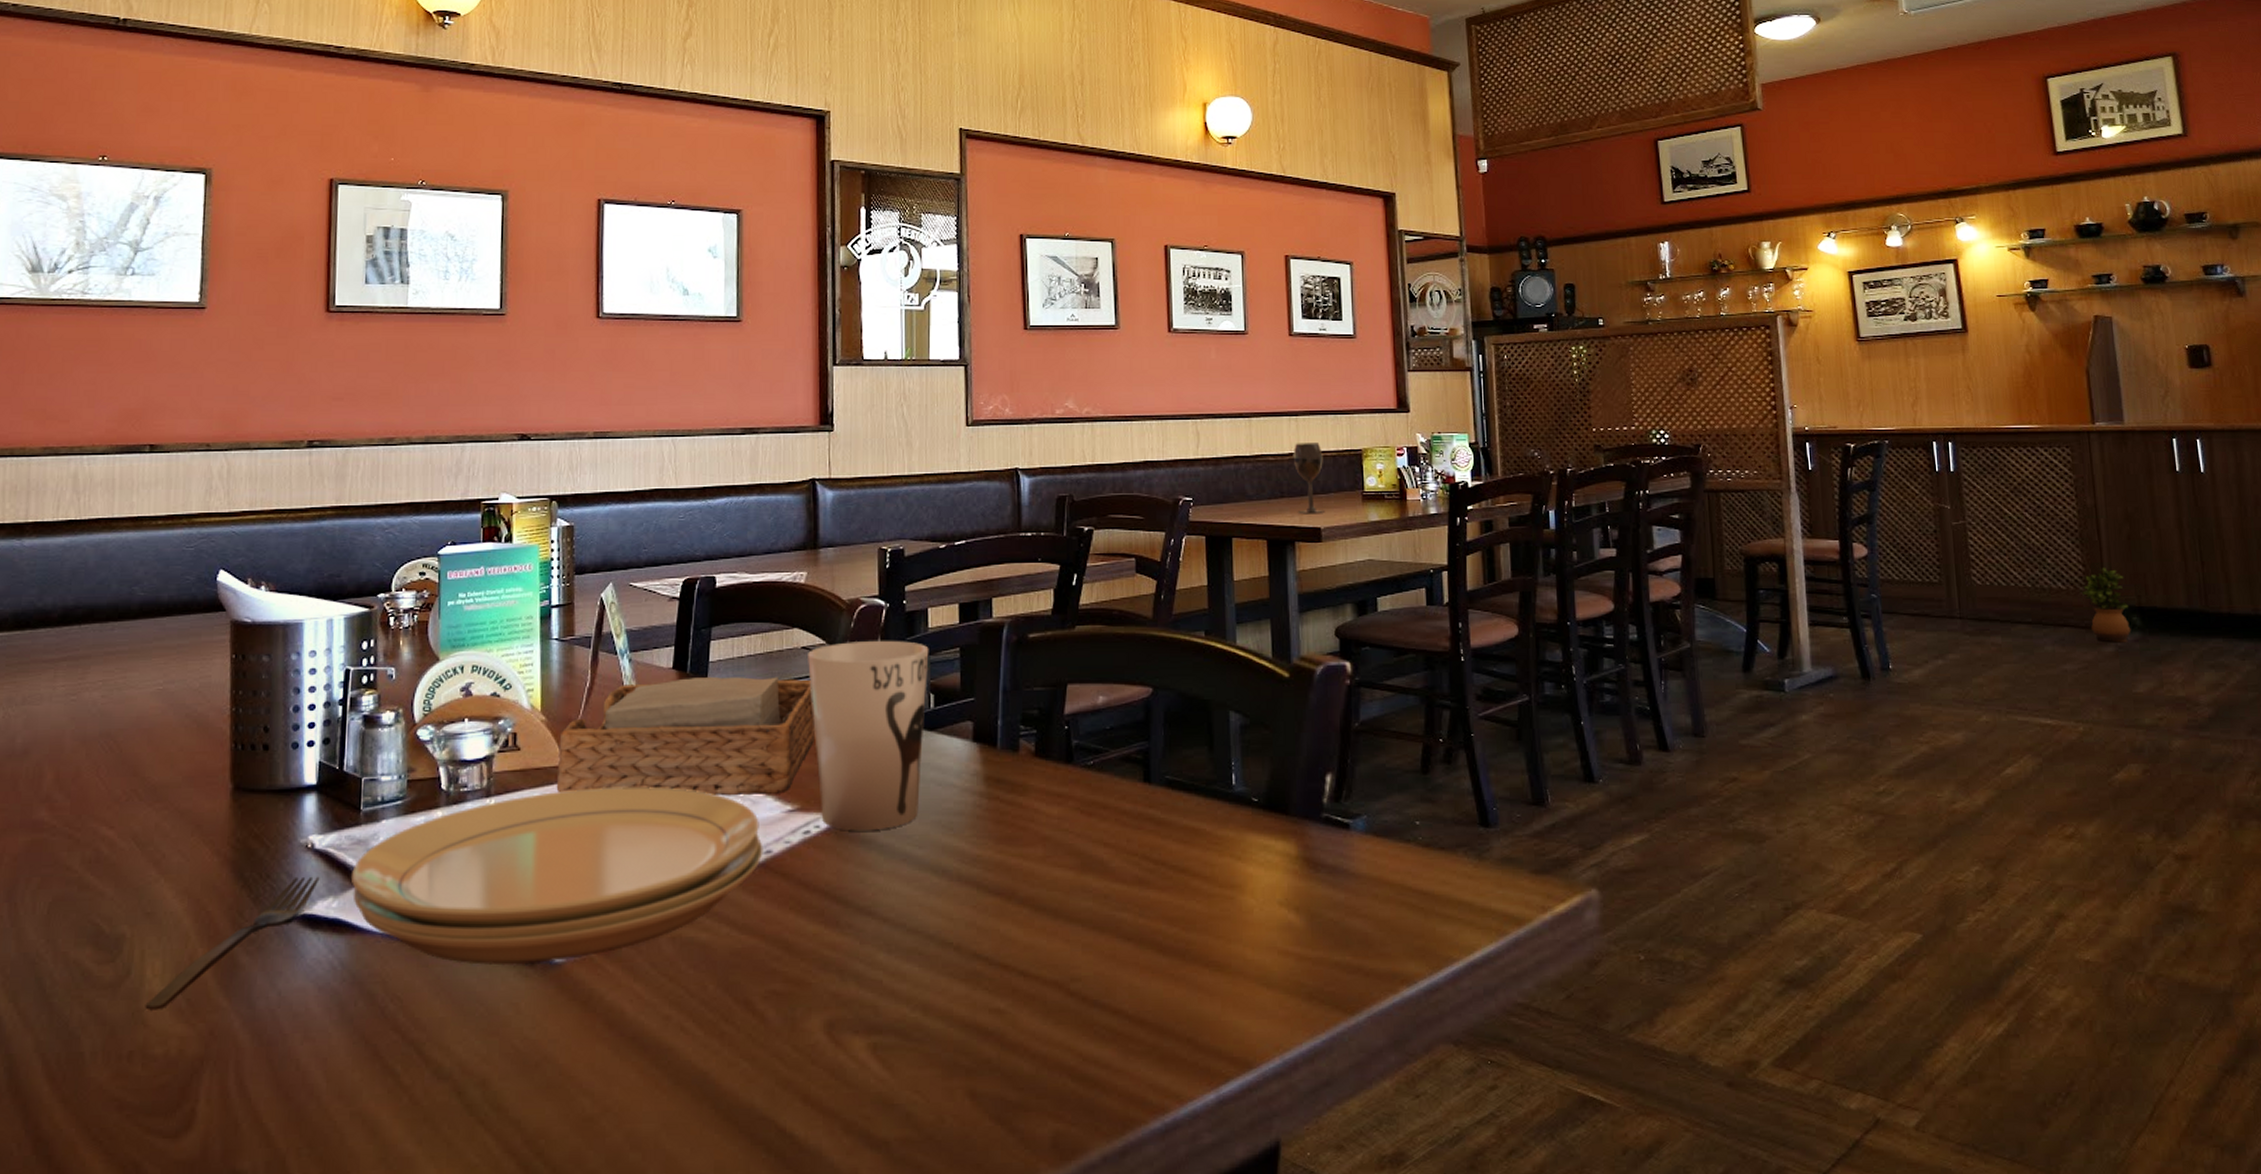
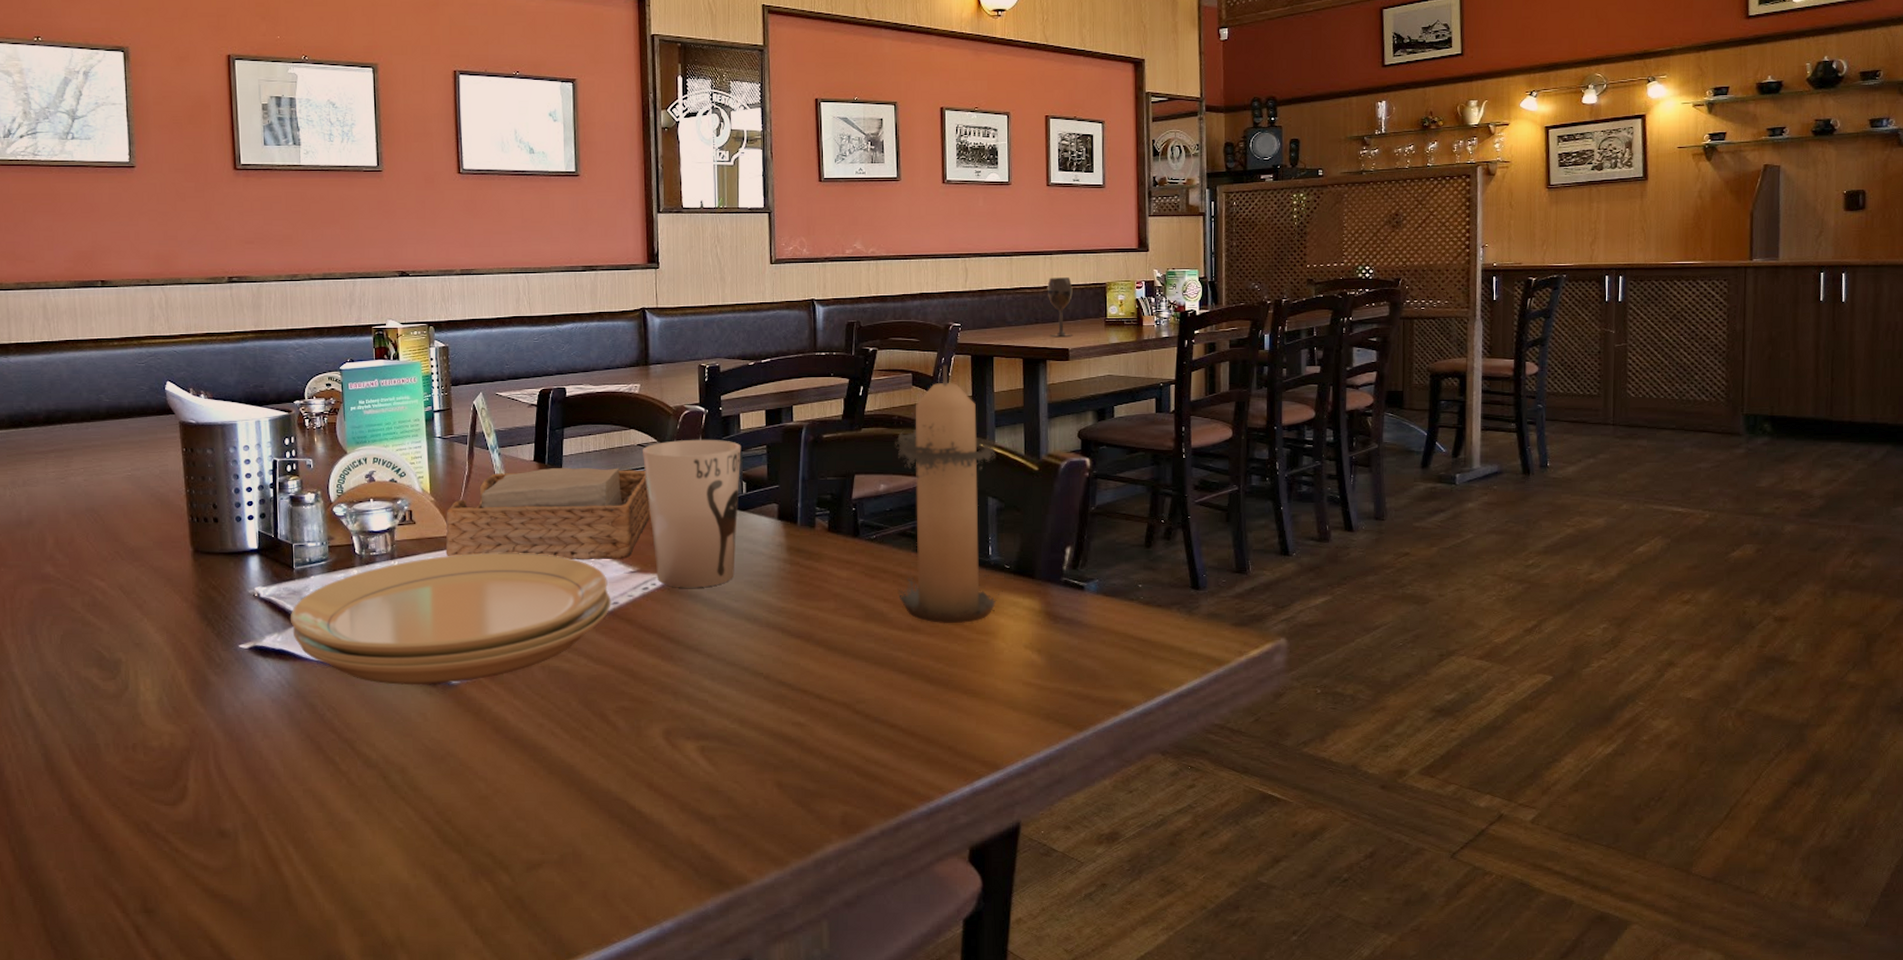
fork: present [145,876,320,1011] -> none [141,618,266,715]
candle: none [1114,547,1251,875] -> present [893,364,1003,624]
potted plant: present [2082,568,2131,643] -> none [1722,383,1762,446]

